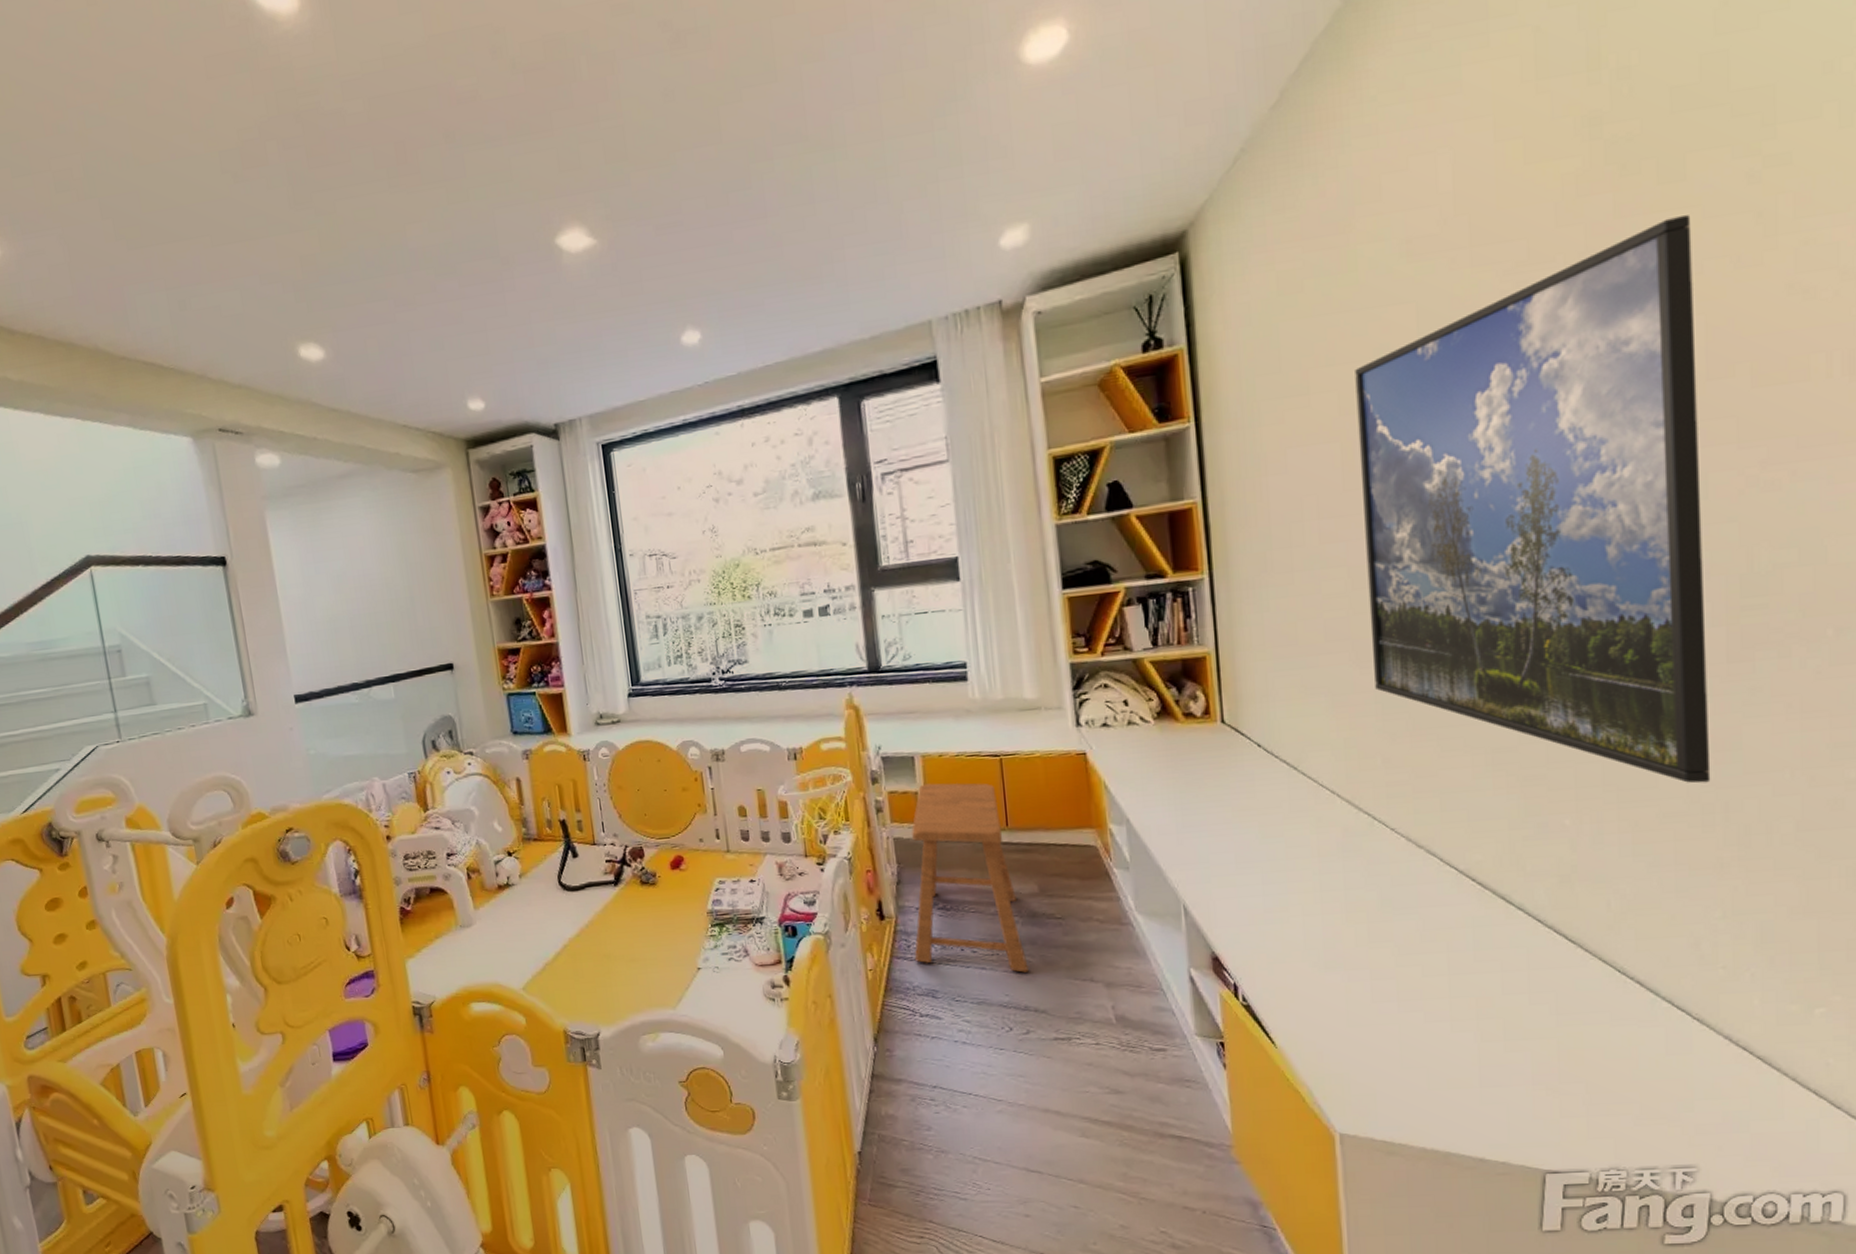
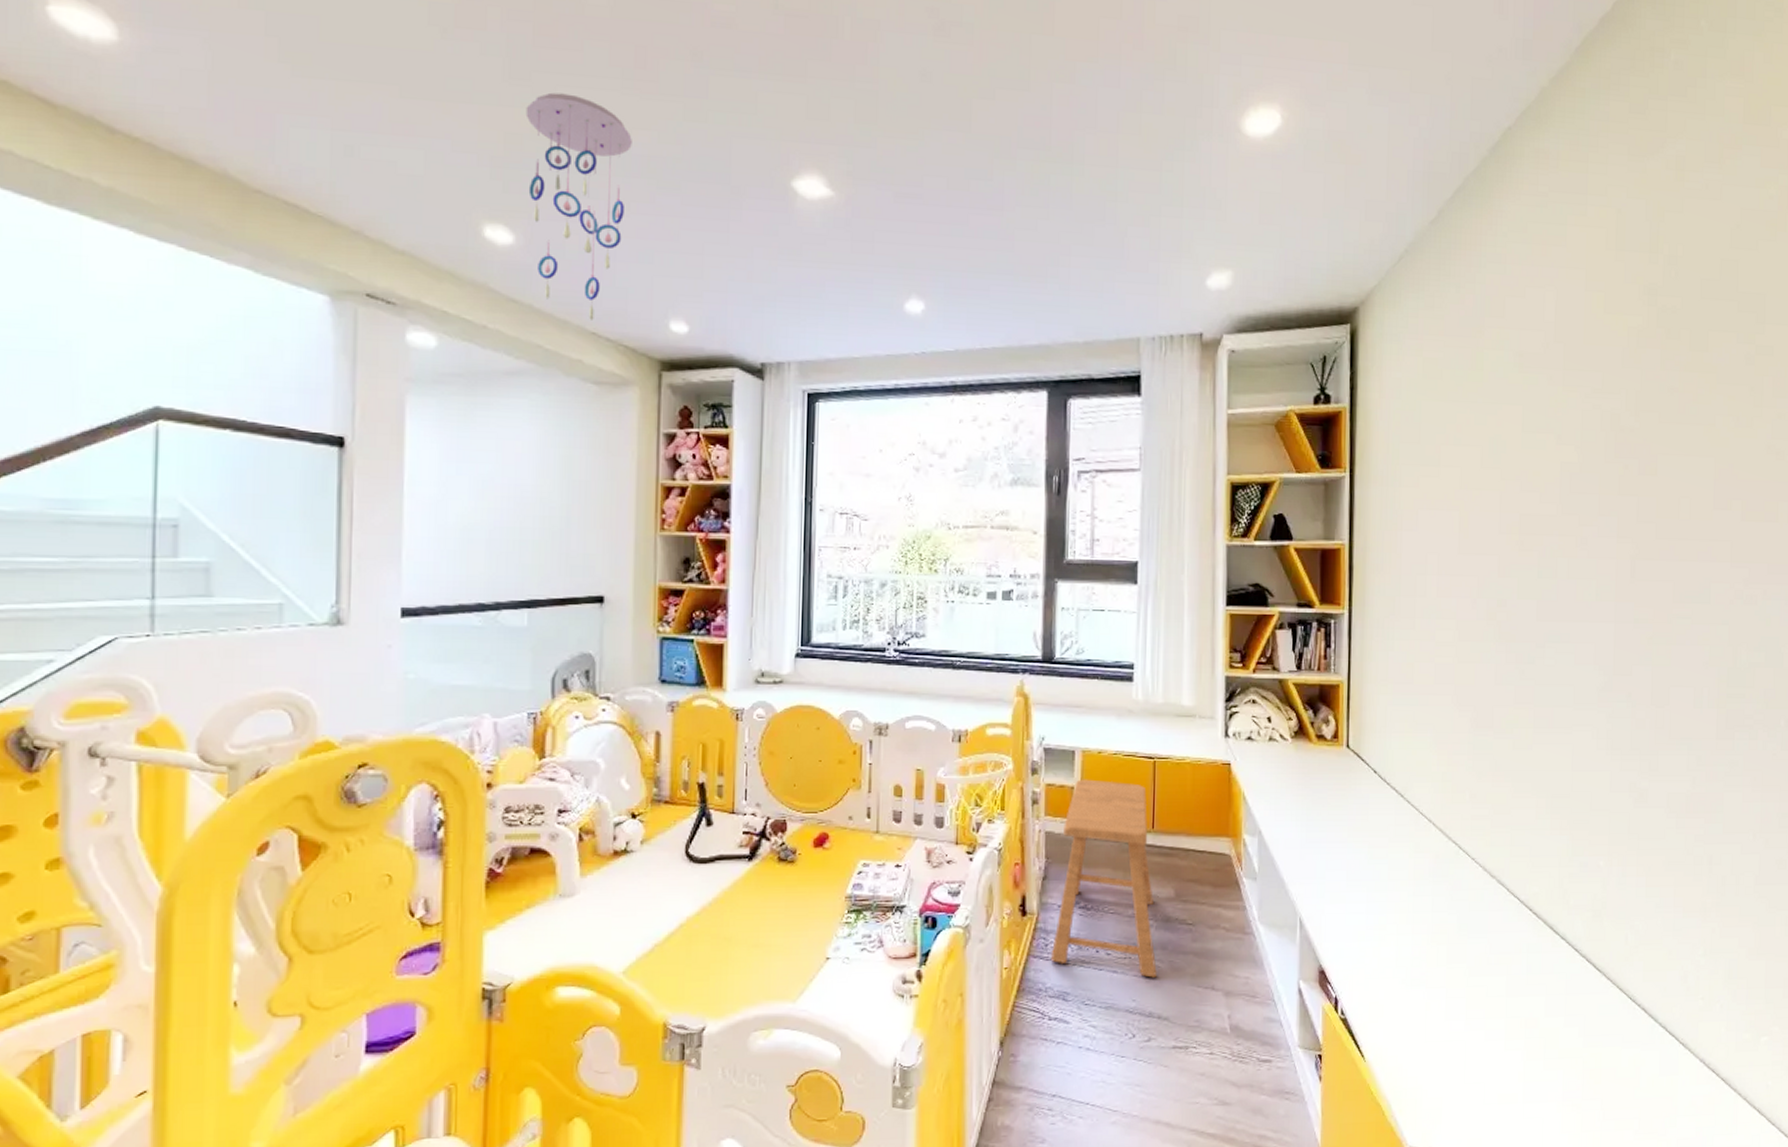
ceiling mobile: none [313,205,414,414] -> present [525,92,632,320]
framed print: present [1355,215,1711,784] -> none [1469,378,1710,838]

